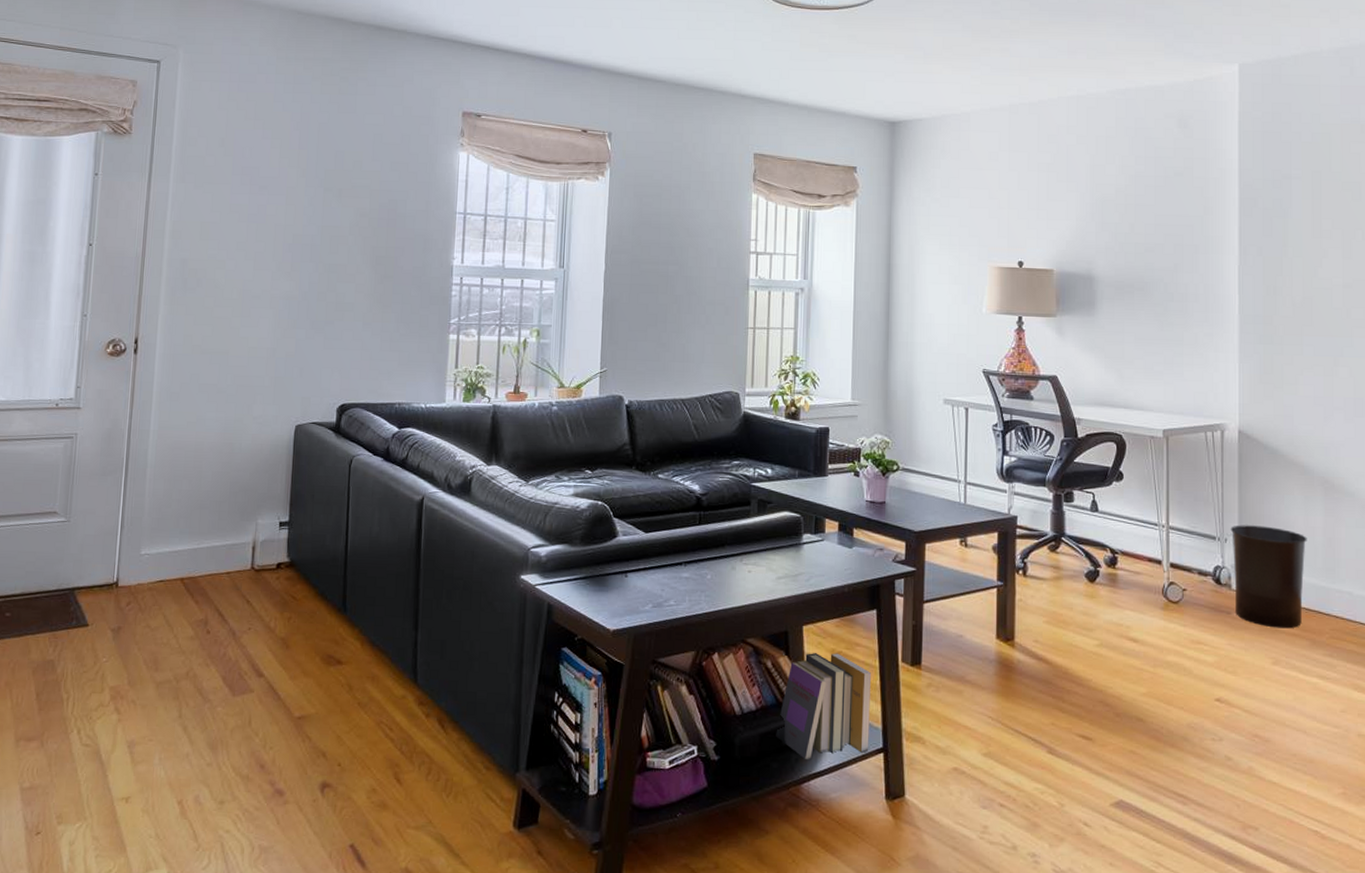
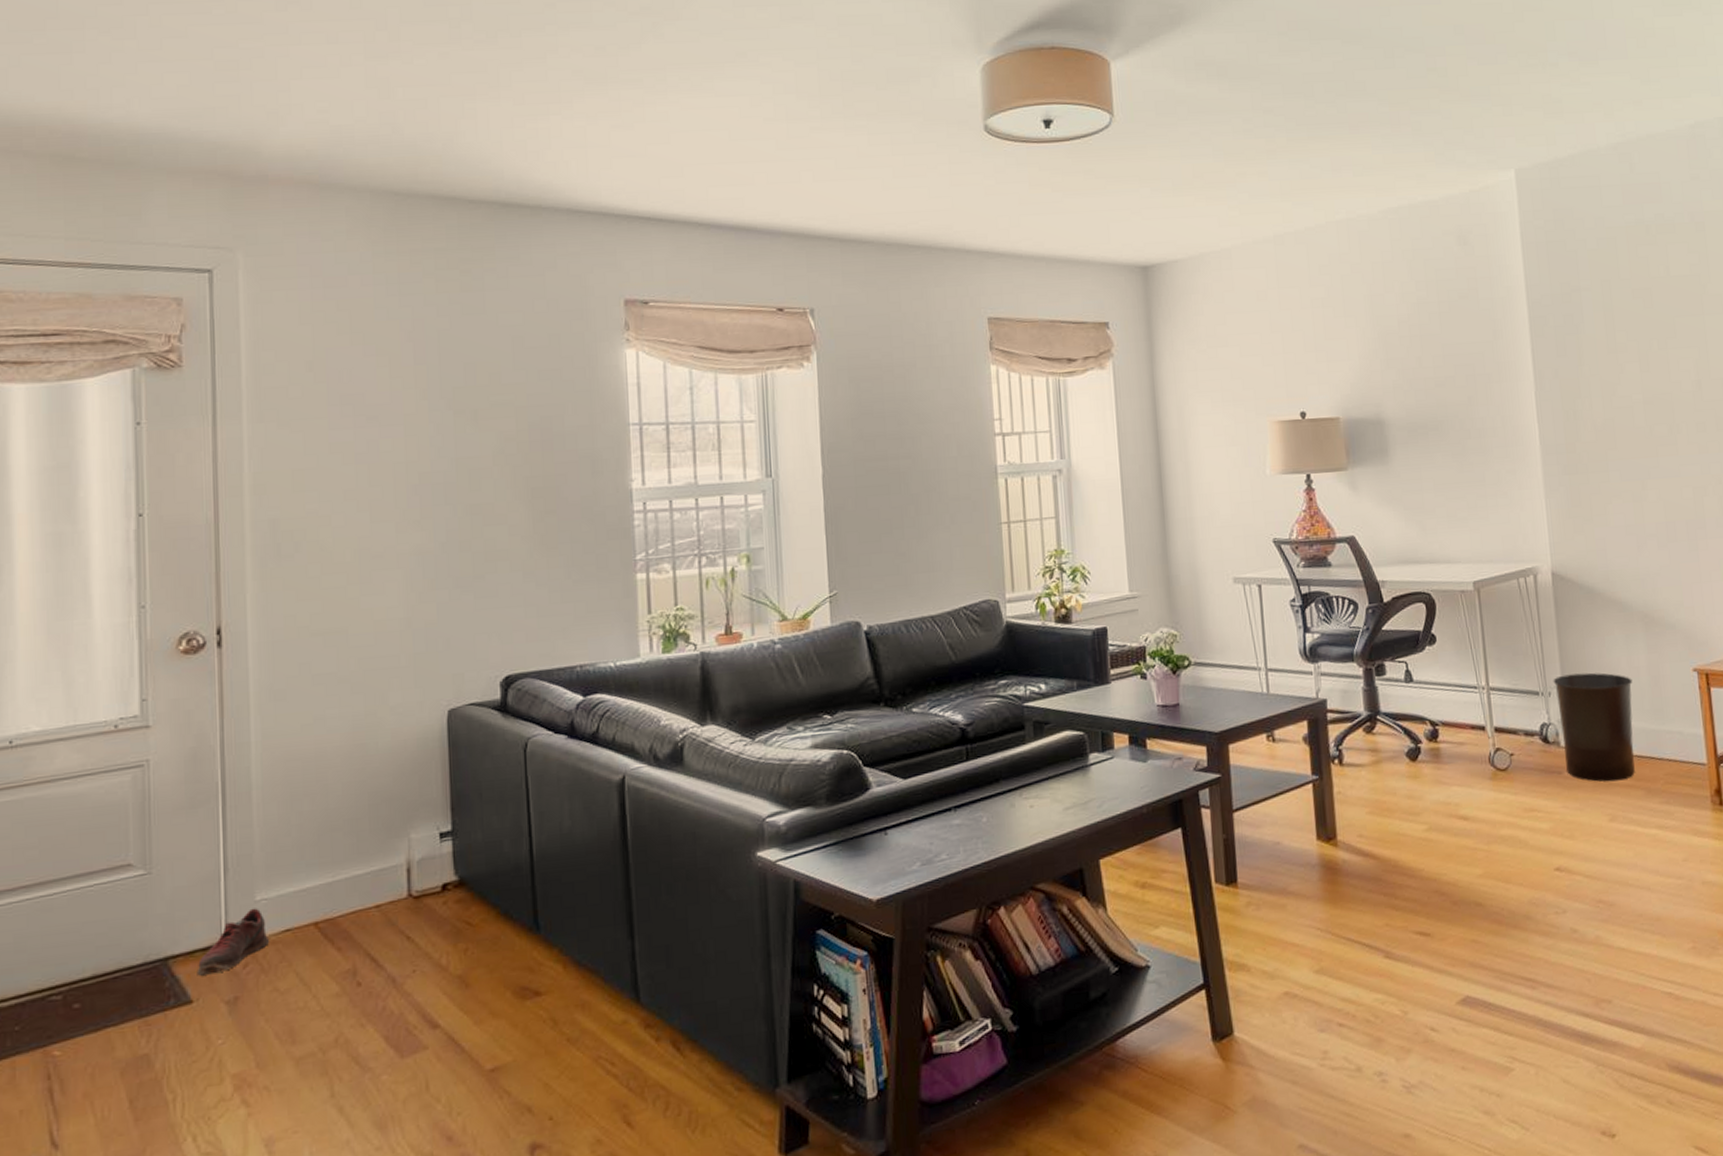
athletic shoe: none [93,560,148,607] -> present [197,908,270,976]
books: present [776,653,872,759] -> none [1080,884,1189,1012]

